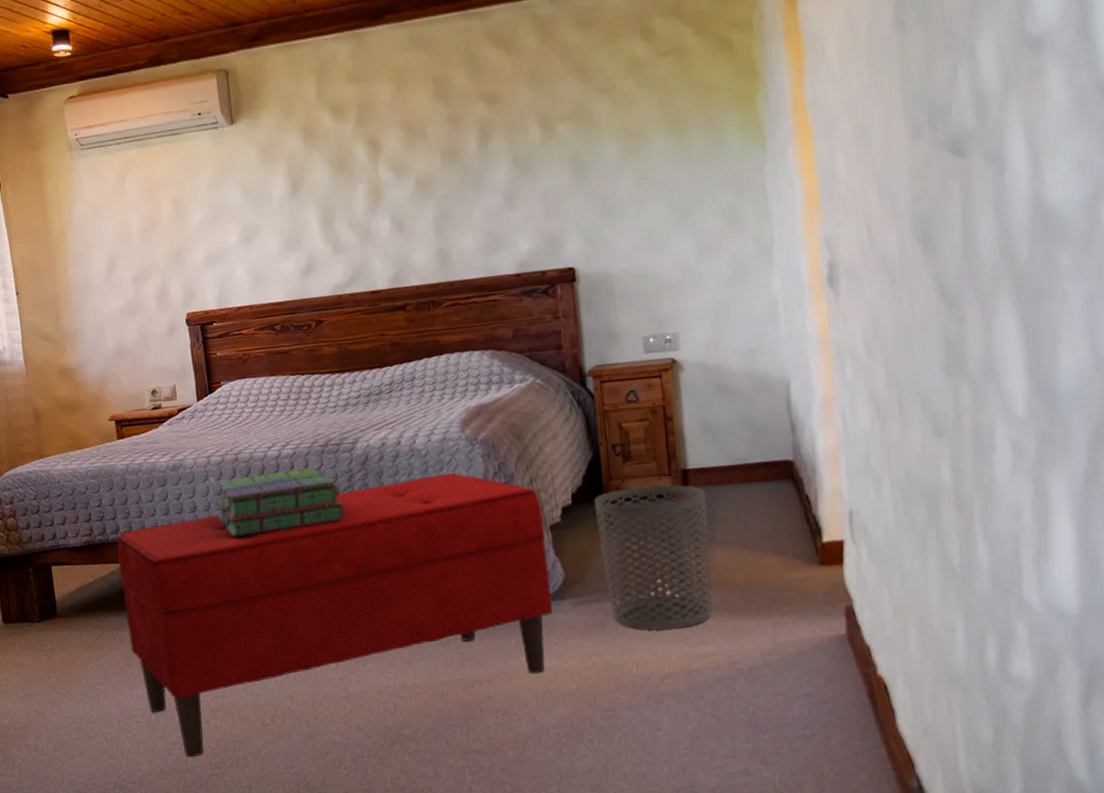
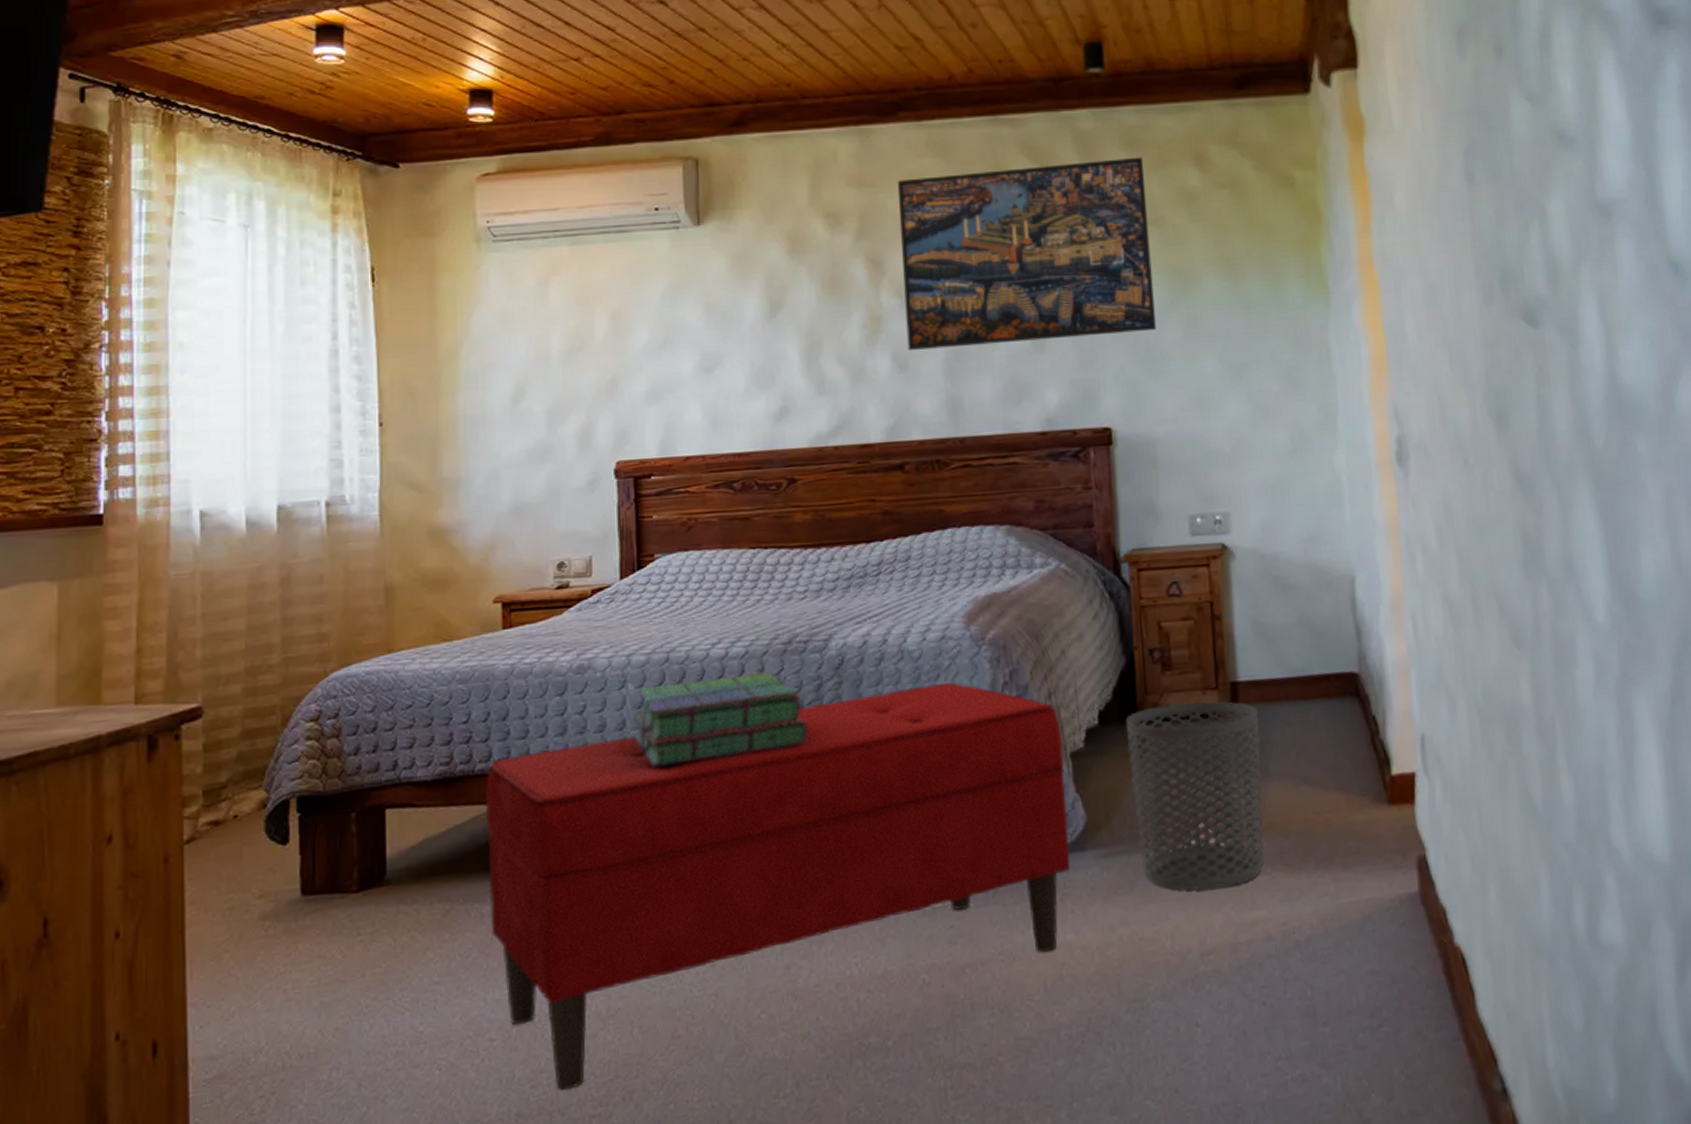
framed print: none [387,34,611,214] -> present [897,157,1156,351]

